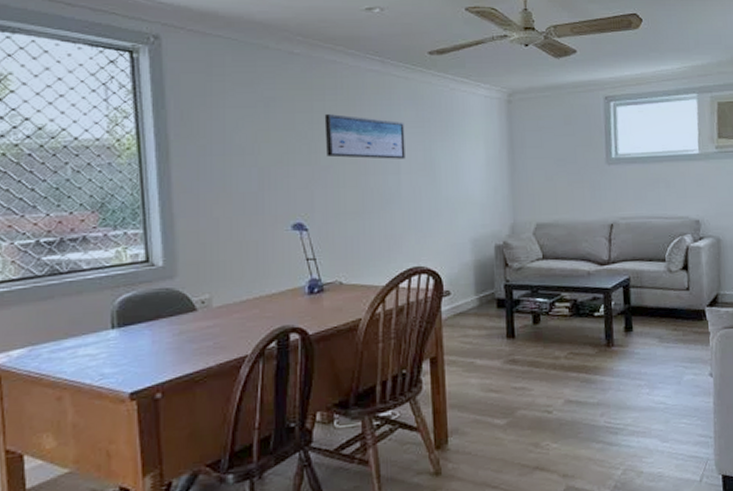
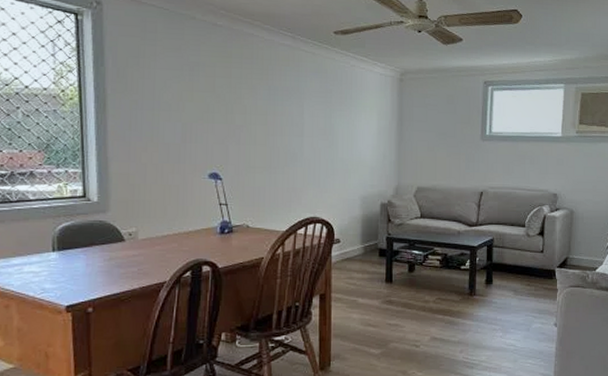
wall art: present [324,114,406,159] -> none [240,80,309,124]

